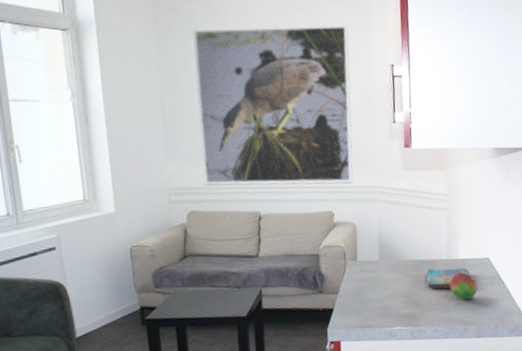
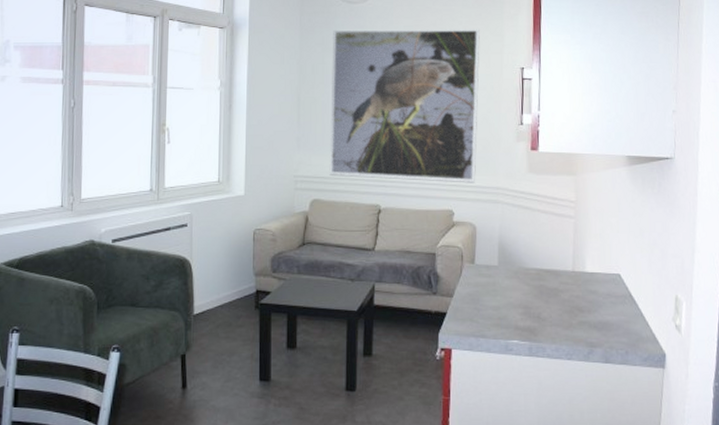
dish towel: present [427,268,471,289] -> none [549,279,598,303]
fruit: present [450,272,477,300] -> none [574,287,605,318]

